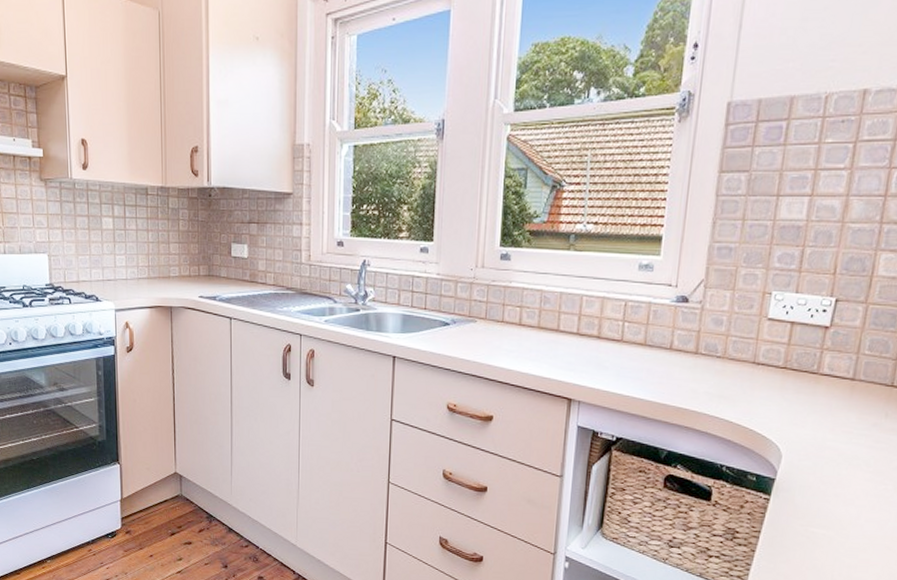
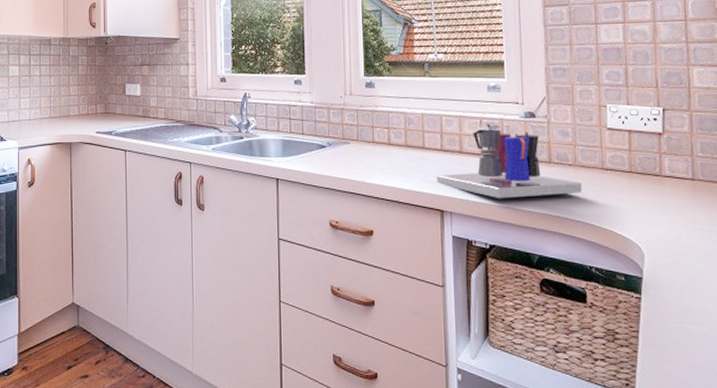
coffee maker: none [568,307,728,390] -> present [437,124,582,199]

